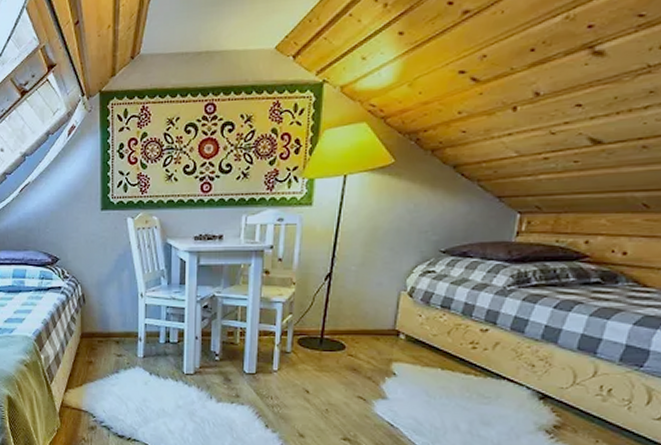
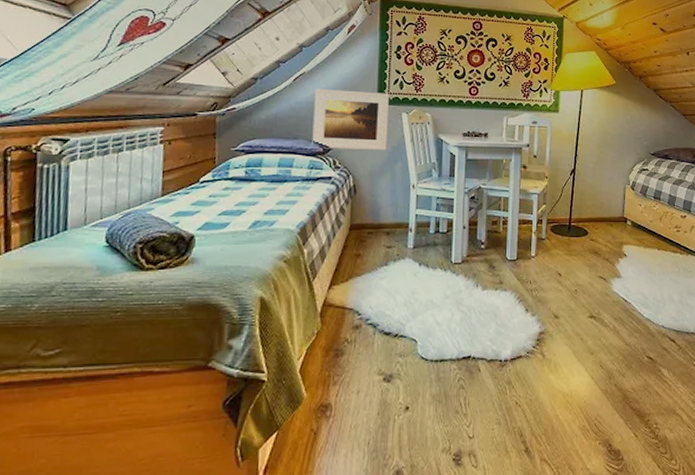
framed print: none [40,197,113,259] -> present [312,89,389,150]

